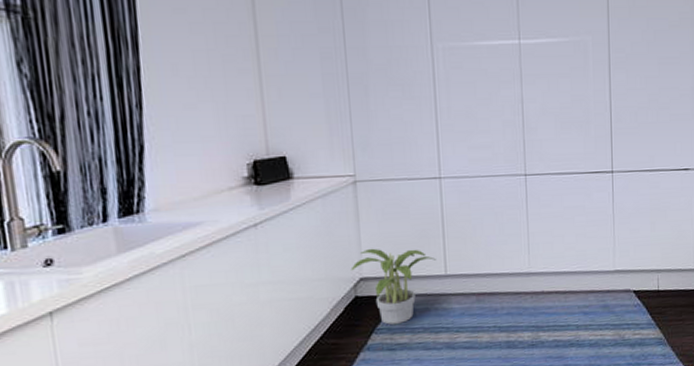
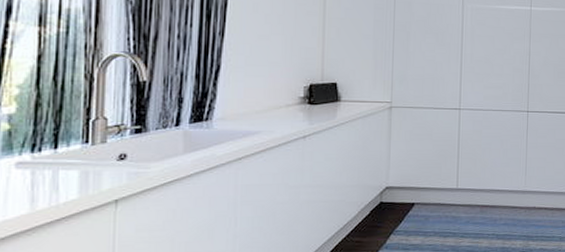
potted plant: present [350,248,436,325] -> none [379,162,450,228]

